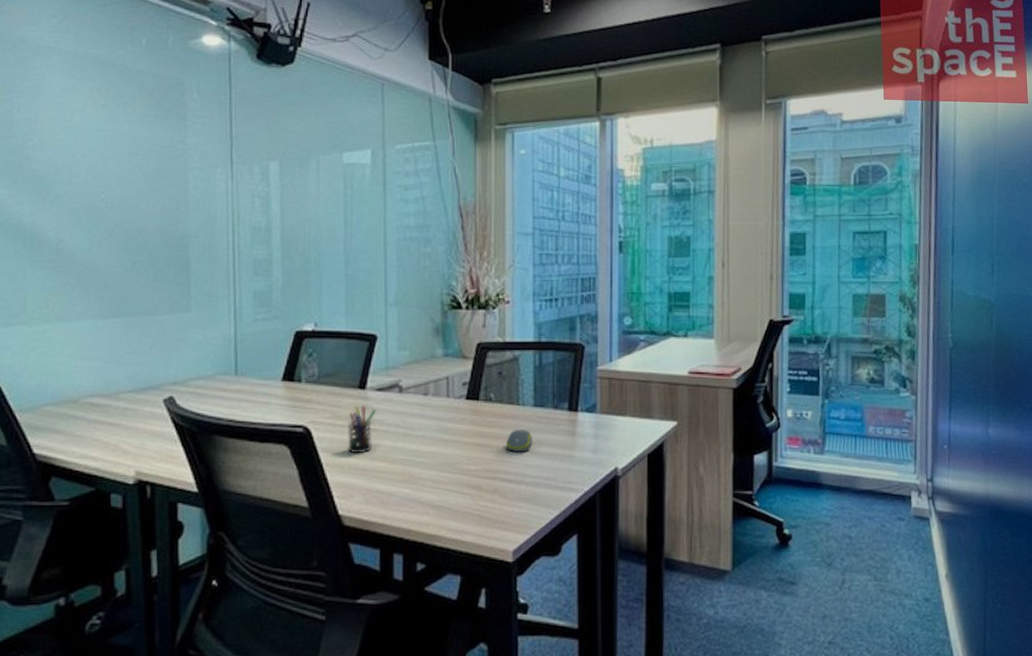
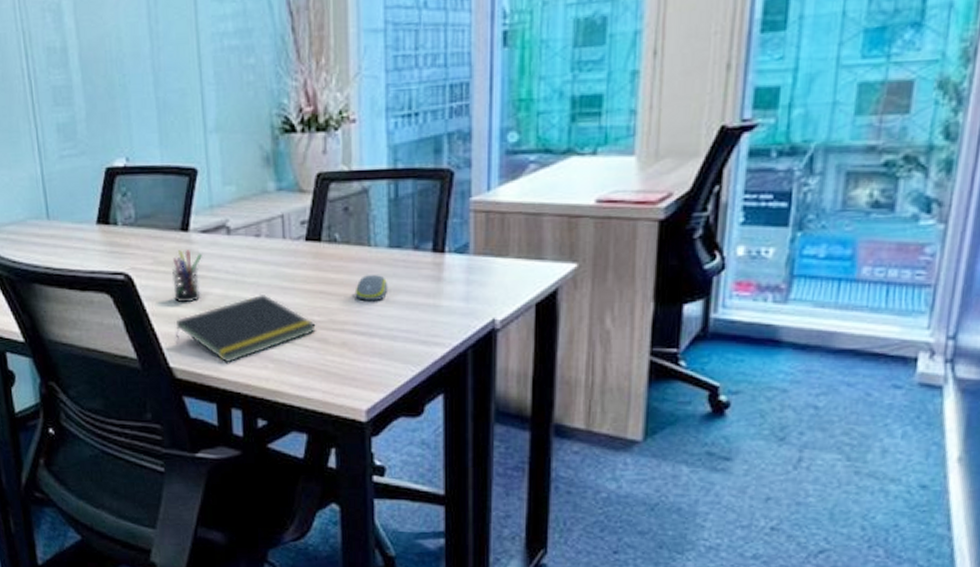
notepad: none [346,445,472,510] -> present [175,293,316,363]

